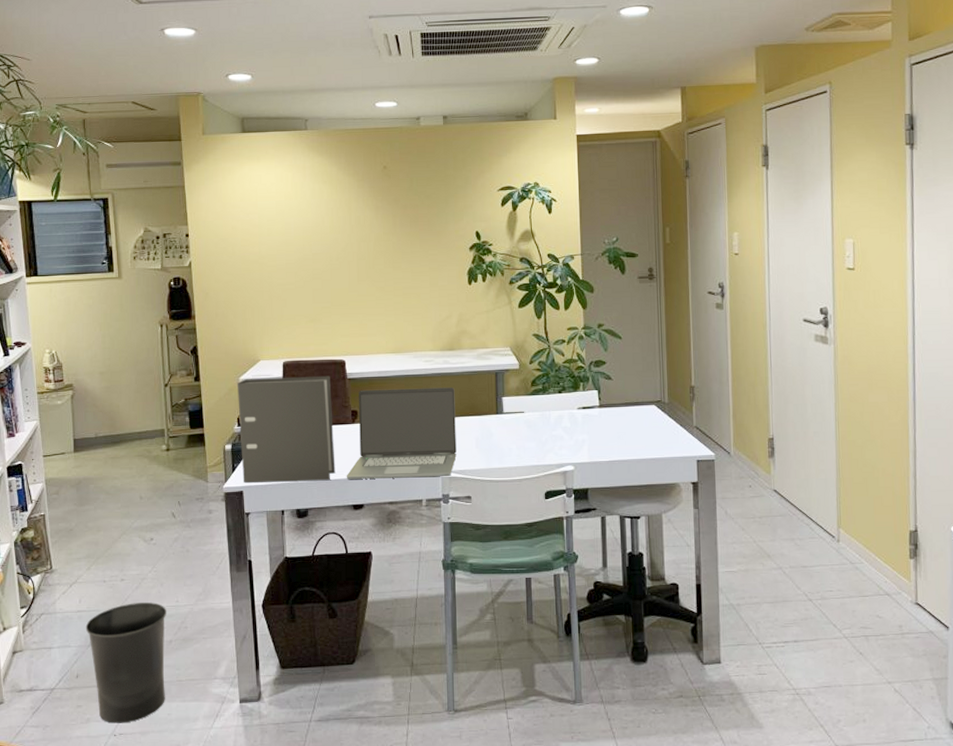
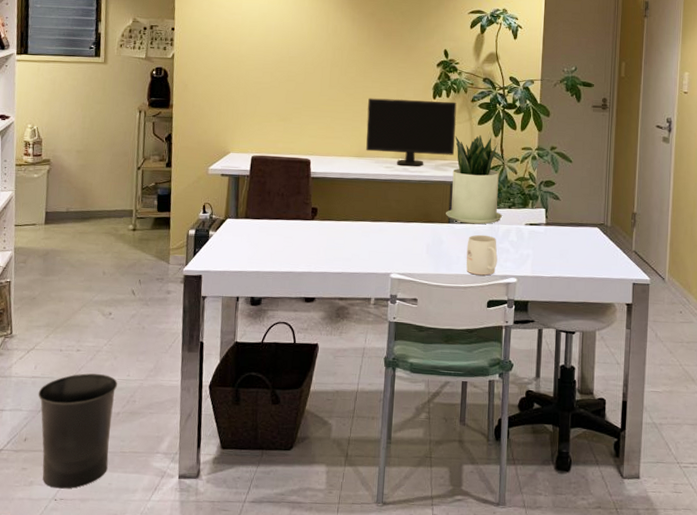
binder: present [238,376,336,483] -> none [202,169,295,273]
laptop: present [346,387,457,479] -> none [301,189,411,279]
monitor: none [400,287,496,358] -> present [366,98,457,166]
planter: none [493,318,552,413] -> present [446,134,502,225]
mug: none [518,423,552,466] -> present [466,234,498,276]

